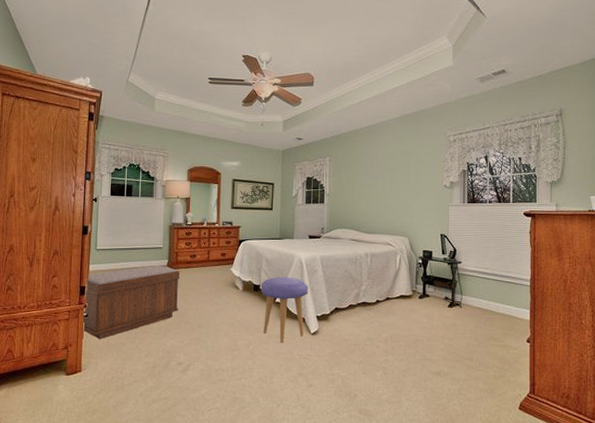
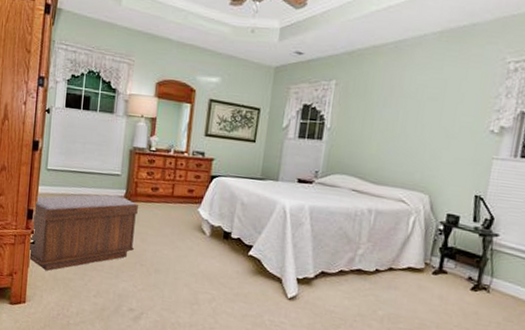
stool: present [260,277,308,343] -> none [230,225,290,304]

